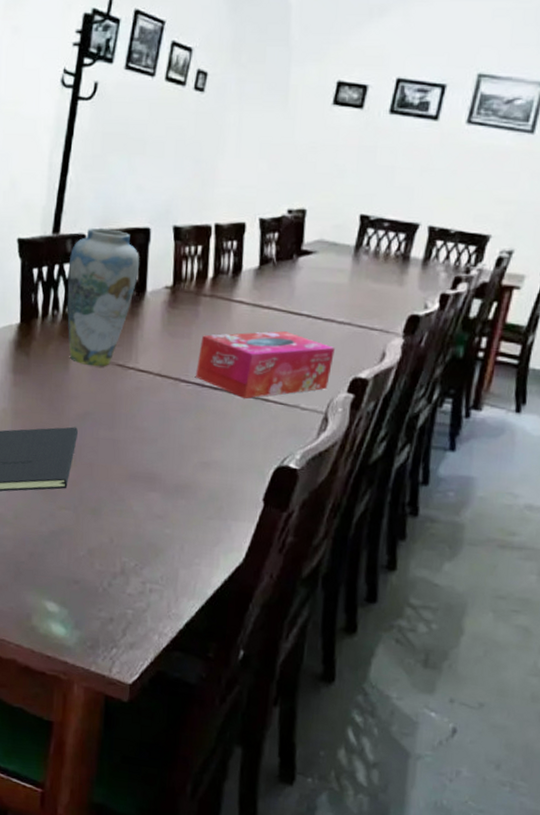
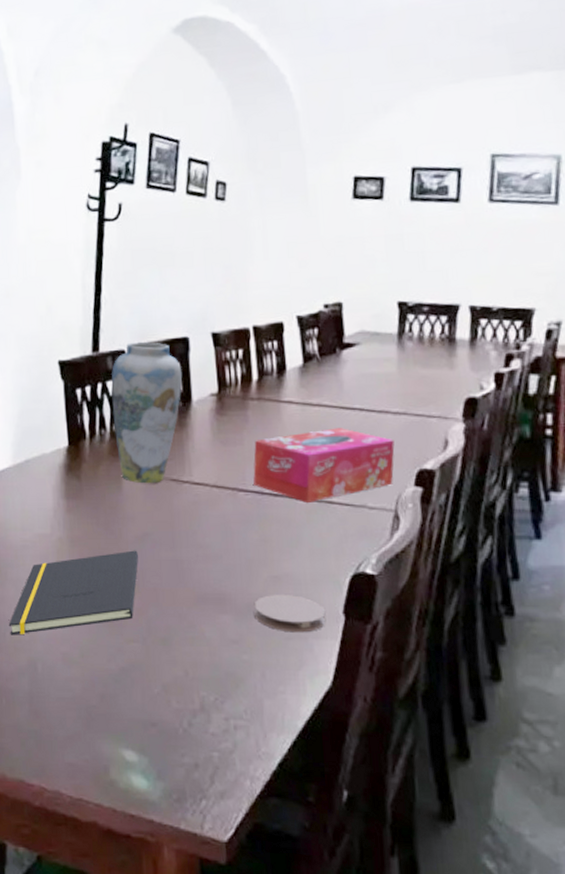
coaster: none [181,478,247,515] -> present [254,594,326,633]

